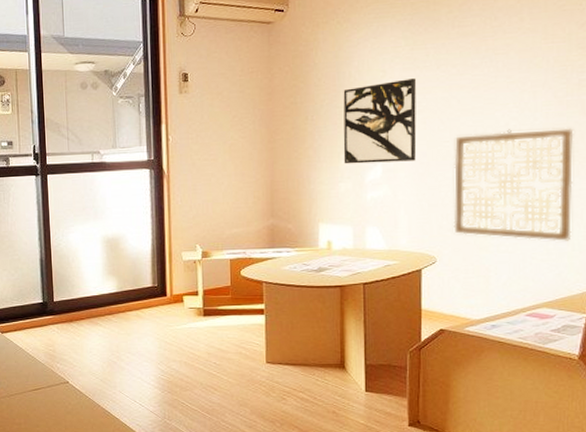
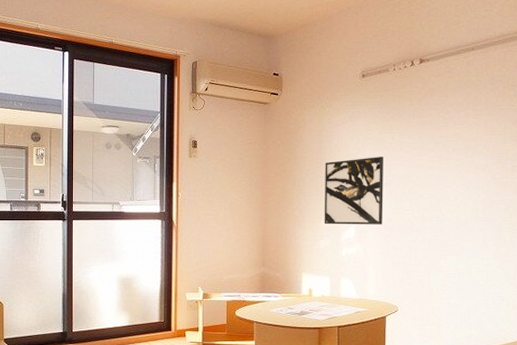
wall art: present [453,128,574,241] -> none [412,203,508,298]

